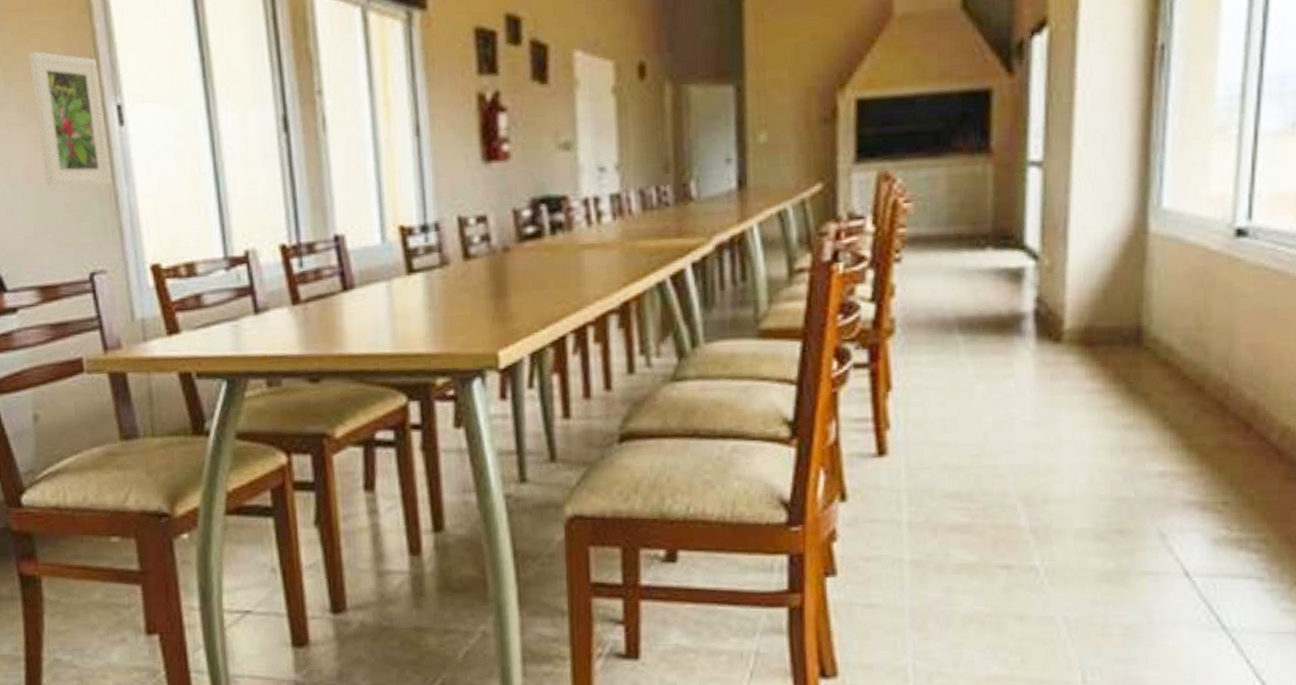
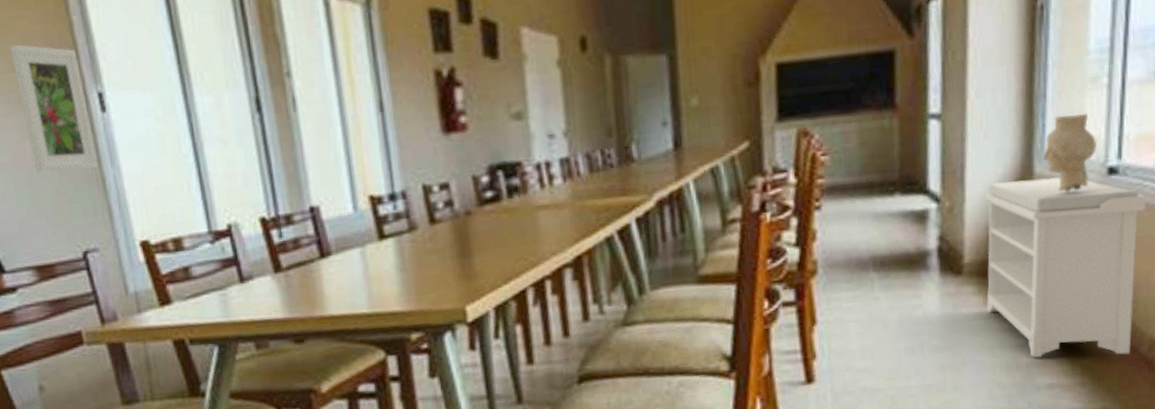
bench: none [1089,237,1280,442] -> present [985,177,1146,358]
decorative vase: none [1160,166,1223,255] -> present [1043,113,1097,193]

